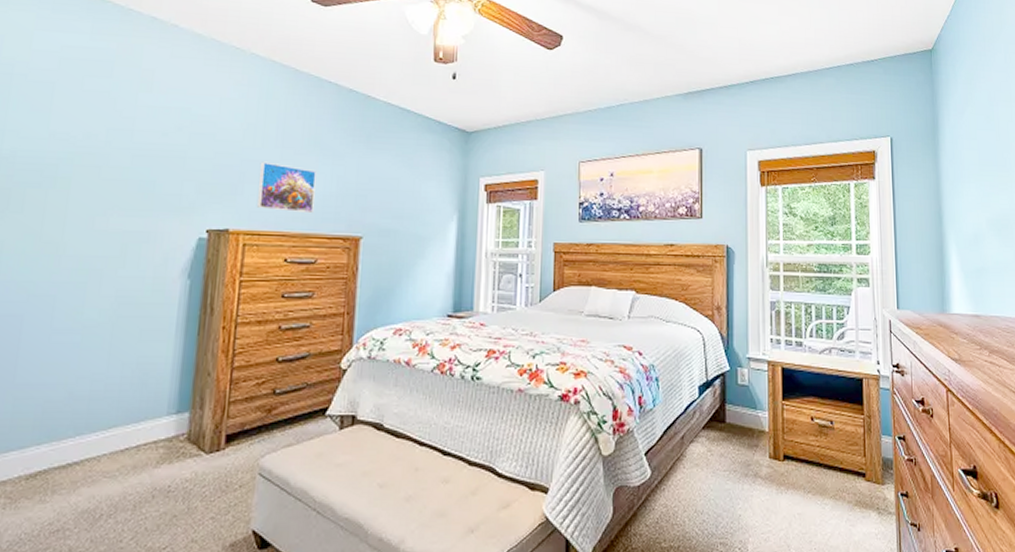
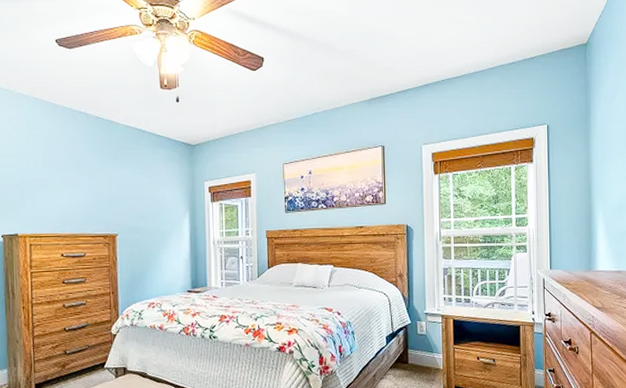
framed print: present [256,161,316,214] -> none [34,180,79,219]

